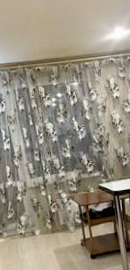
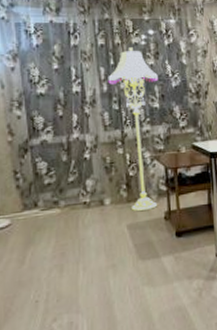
floor lamp: none [29,109,75,240] -> present [108,47,158,212]

